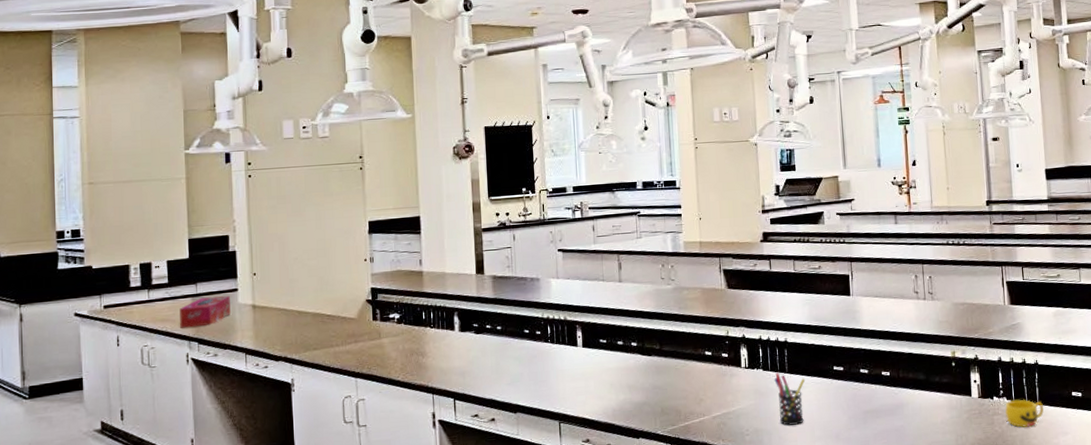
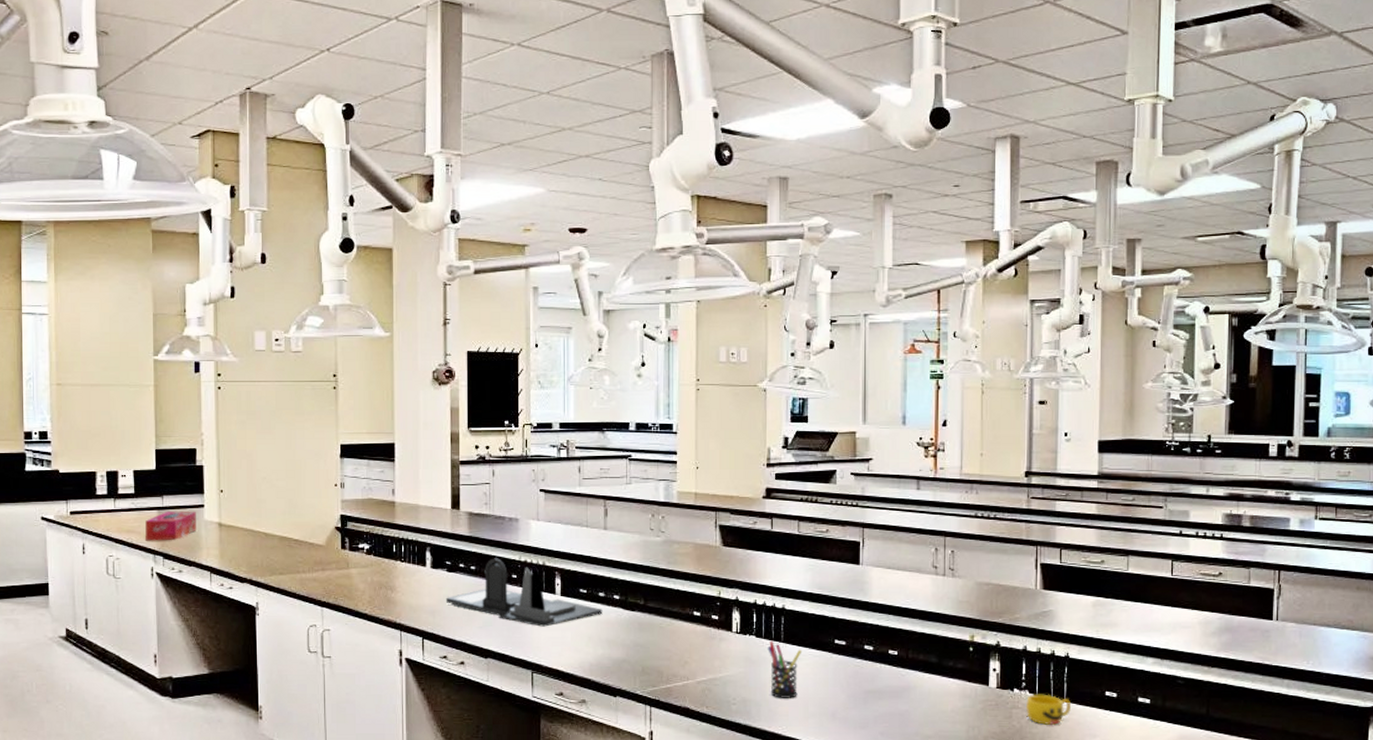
desk organizer: none [474,317,622,379] -> present [445,558,603,627]

